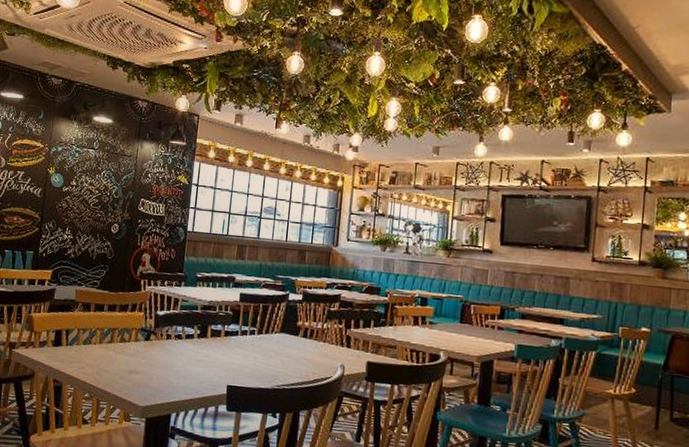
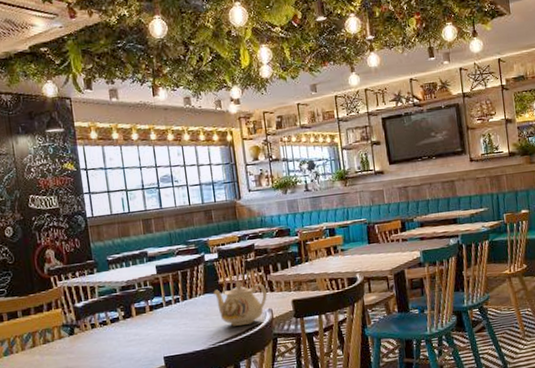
teapot: none [289,327,343,375] -> present [213,280,267,326]

